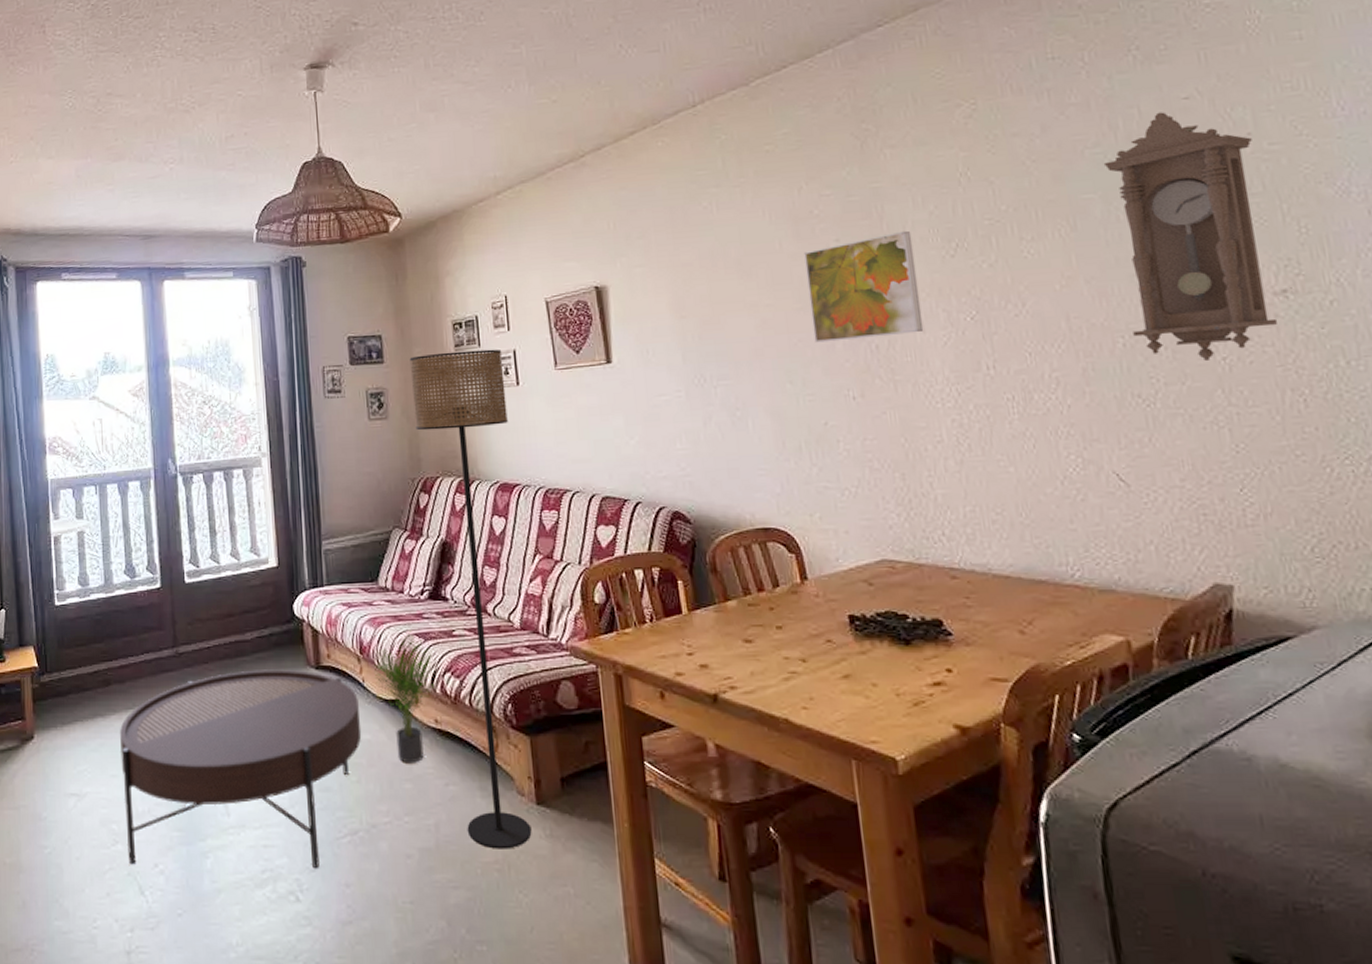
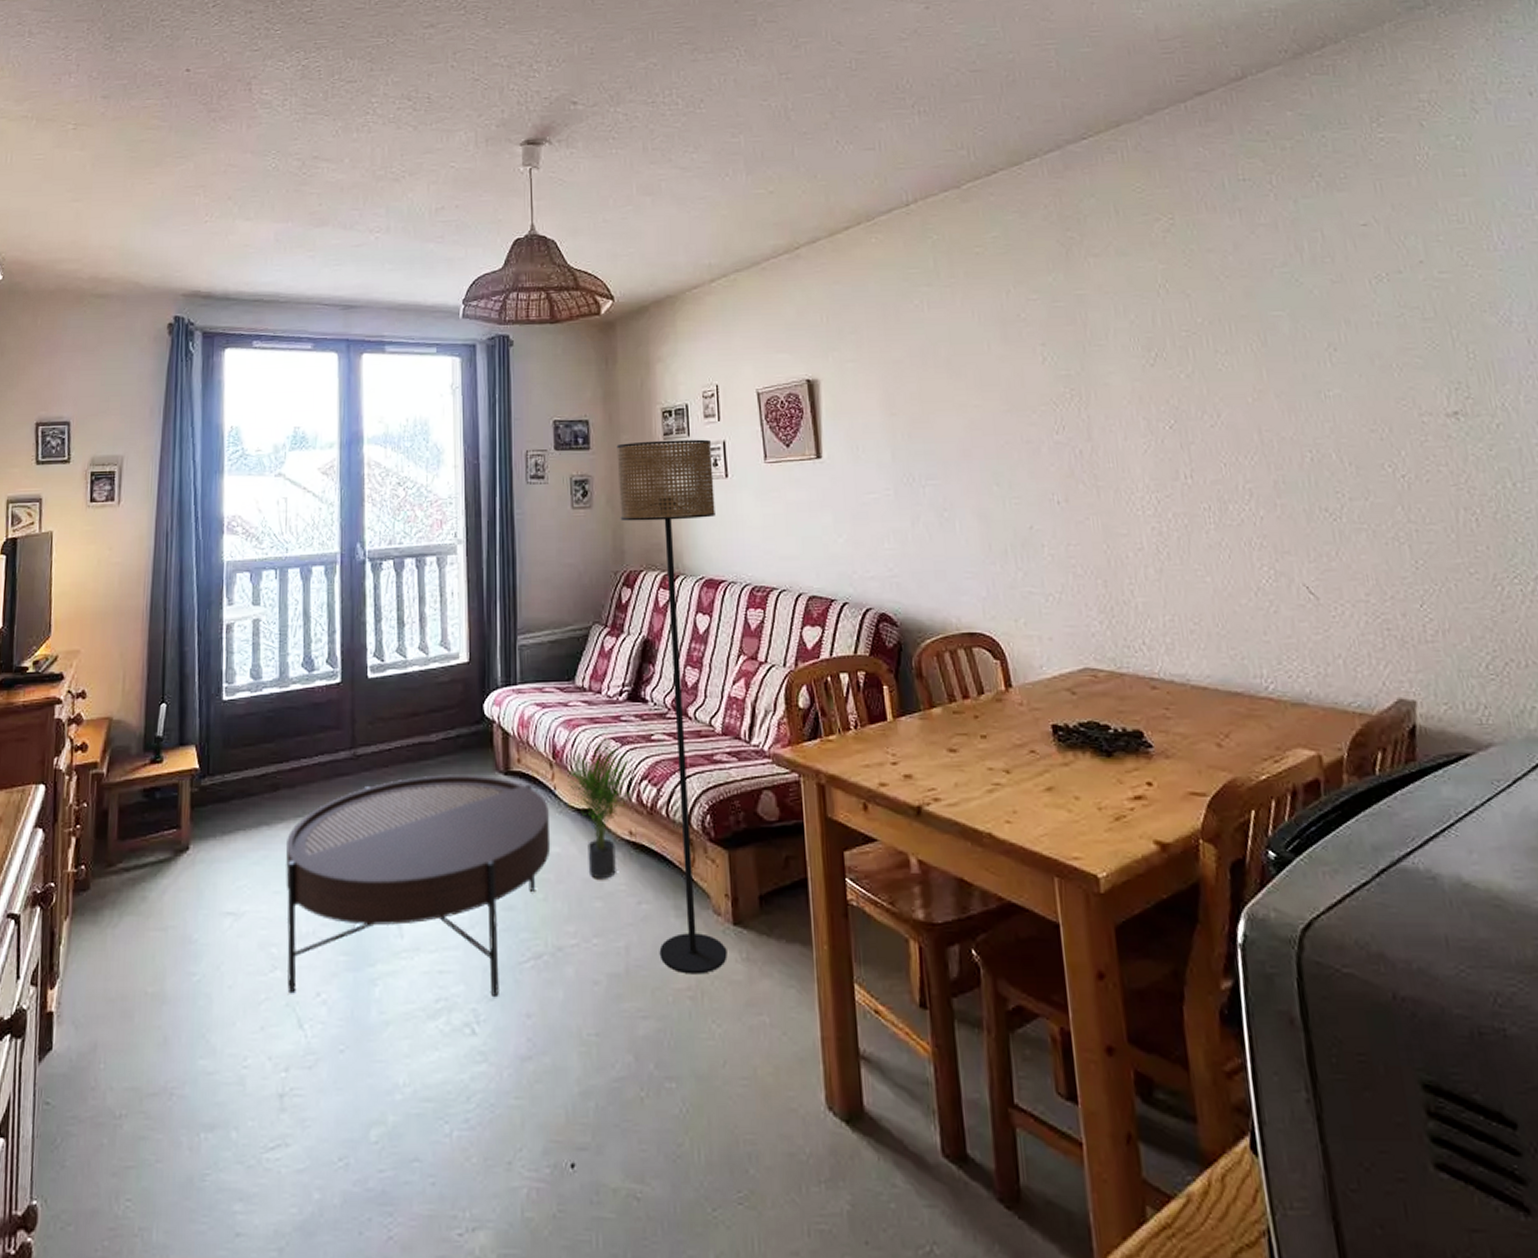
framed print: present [804,230,924,343] -> none [1011,338,1125,446]
pendulum clock: present [1103,112,1278,362] -> none [1290,236,1451,479]

